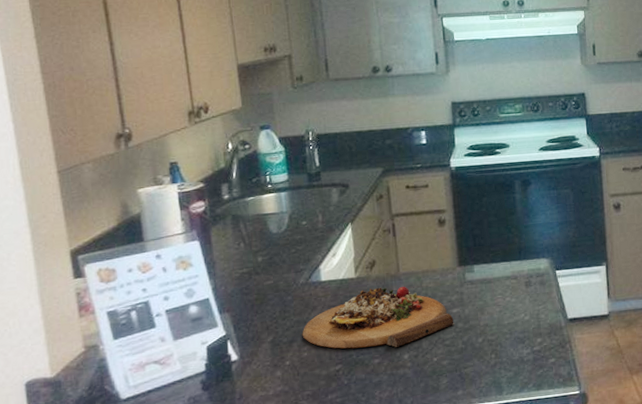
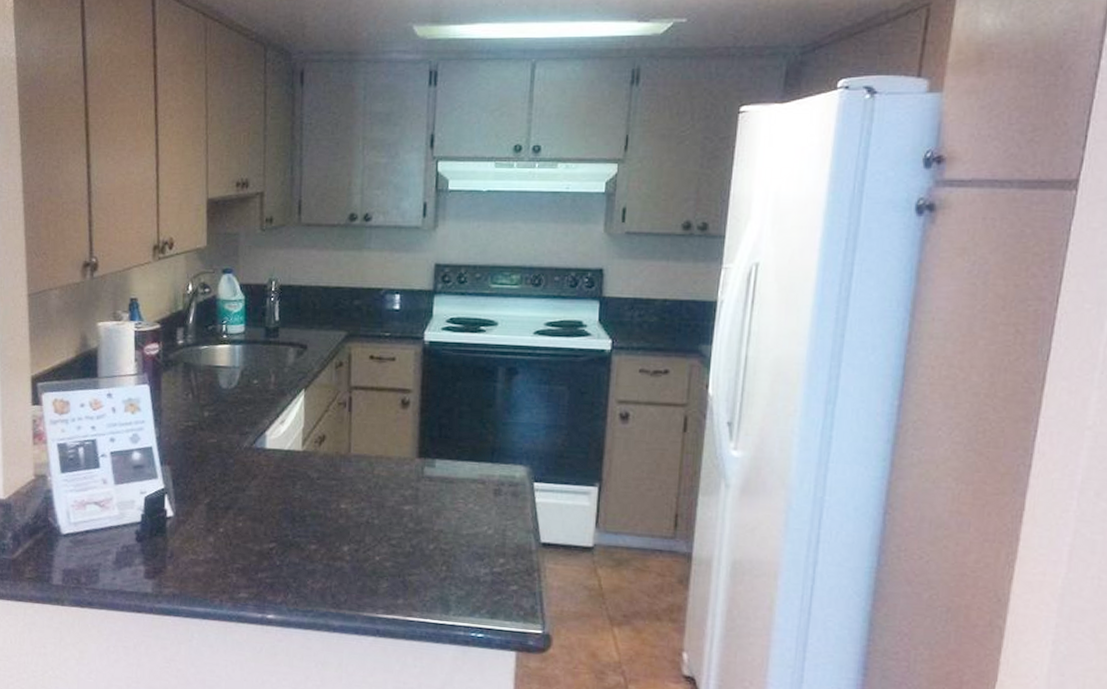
cutting board: present [302,286,455,349] -> none [239,465,405,536]

